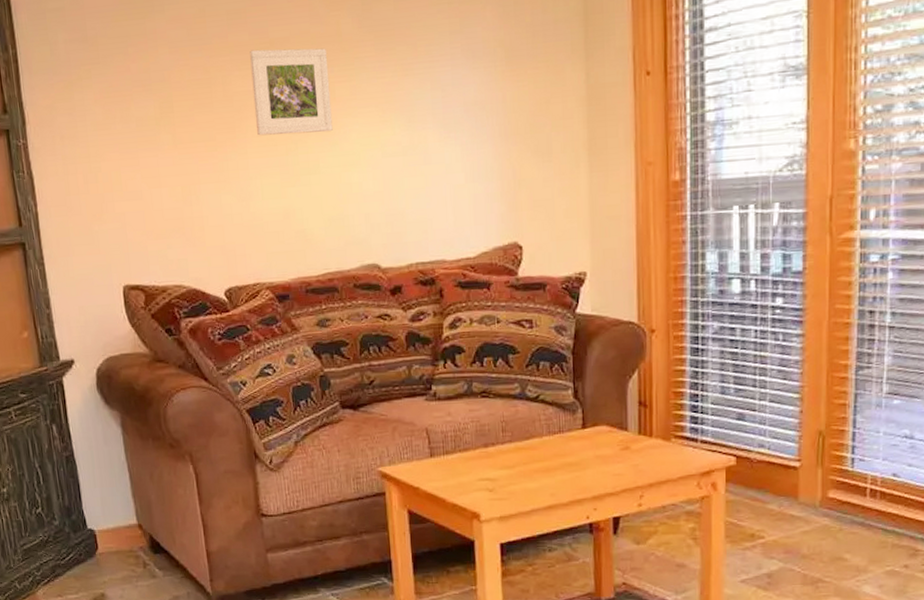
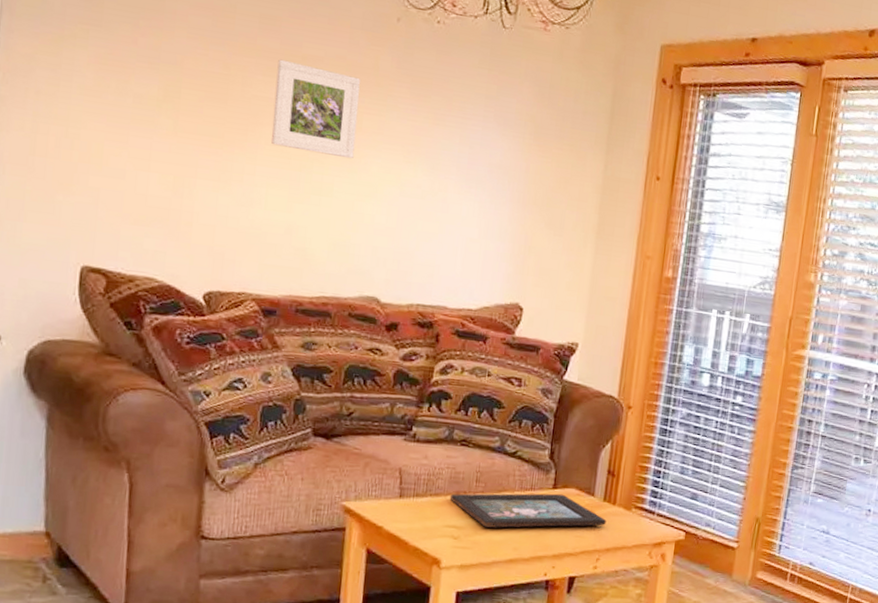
decorative tray: none [478,433,645,476] -> present [449,493,607,528]

